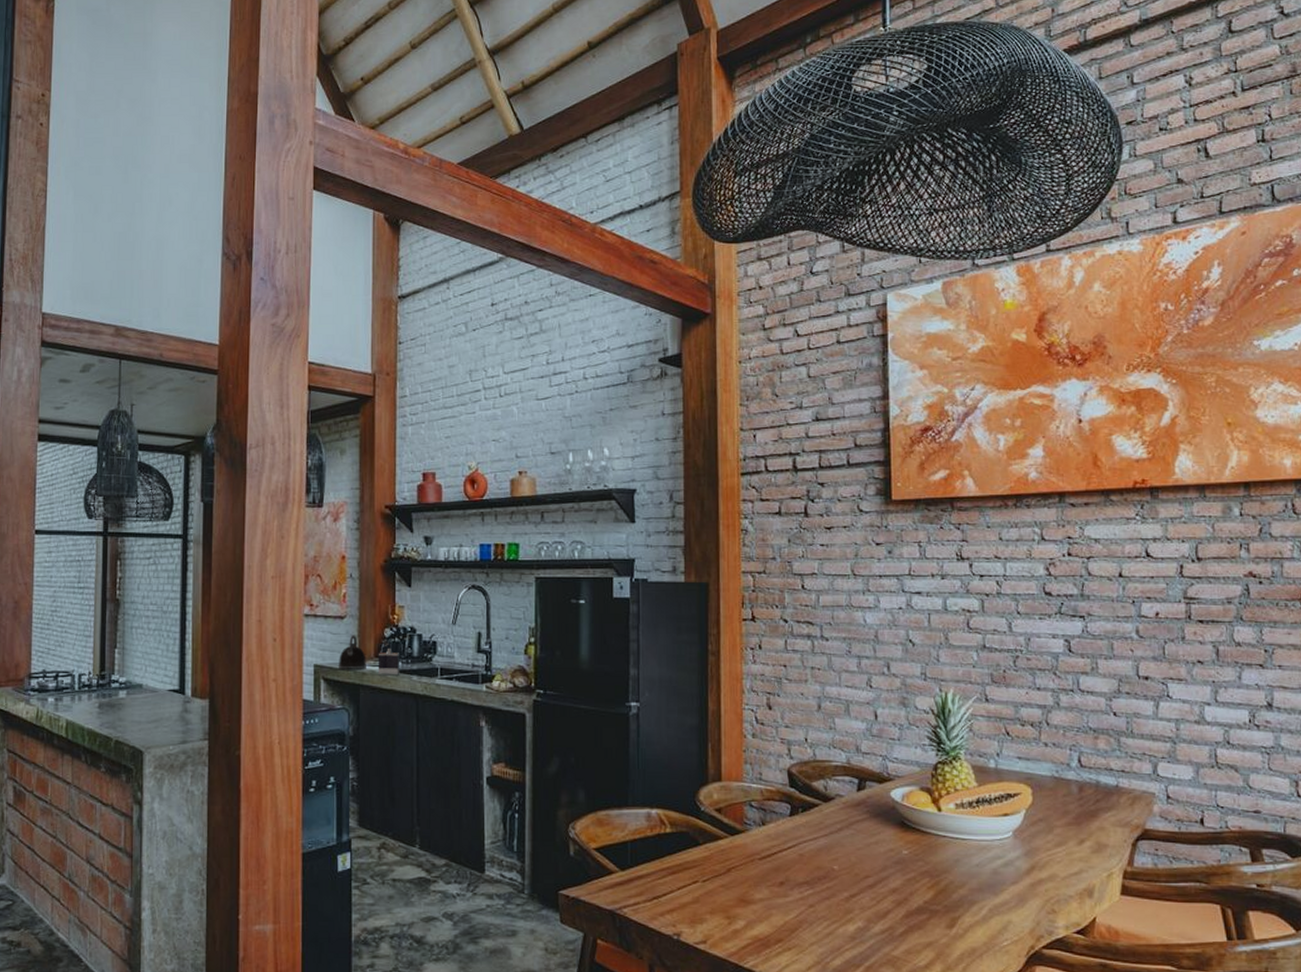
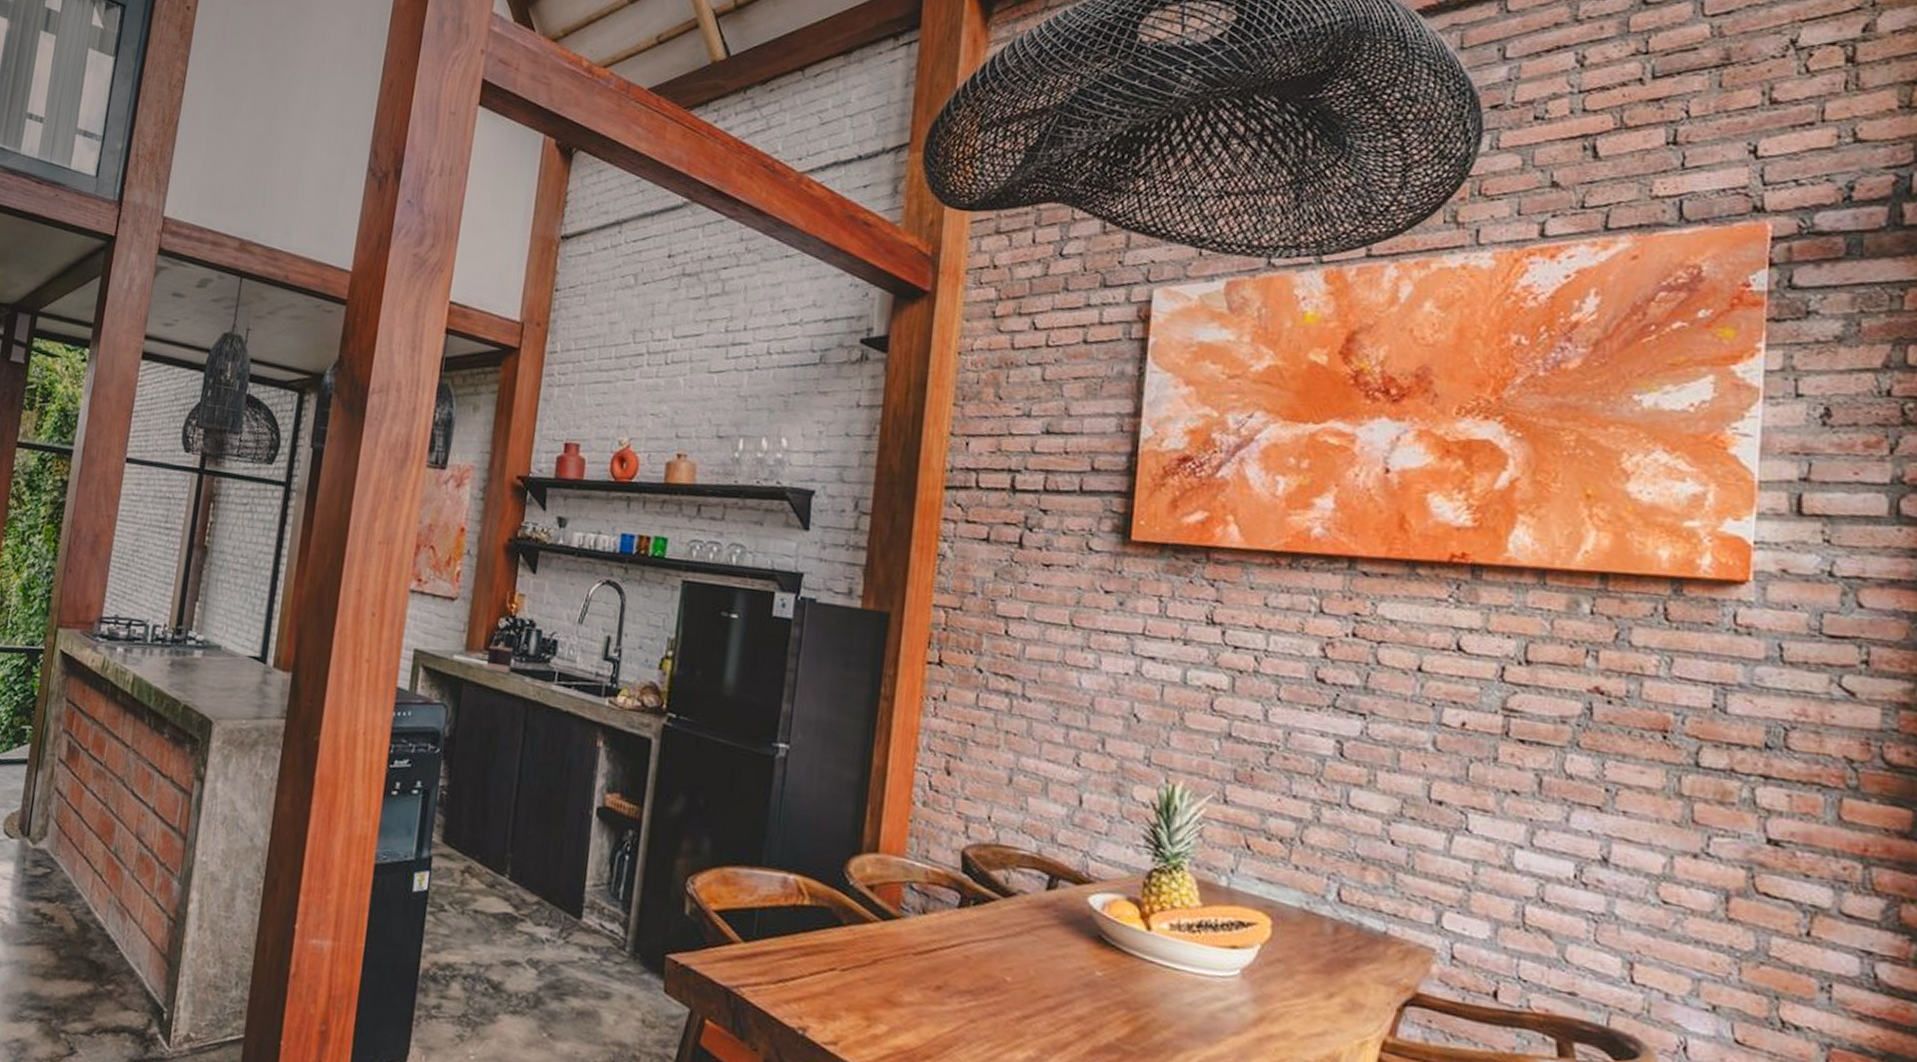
kettle: present [337,635,366,672] -> none [441,620,475,664]

